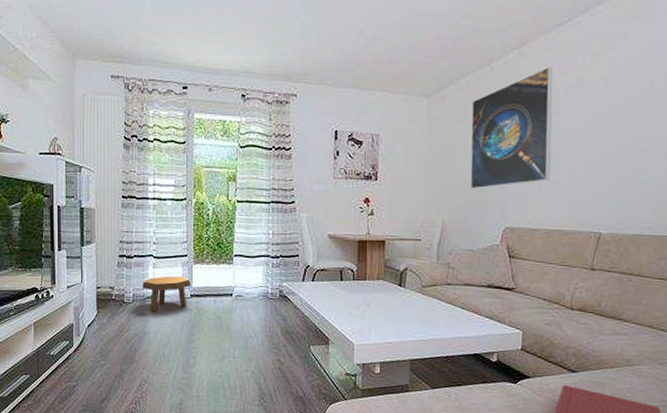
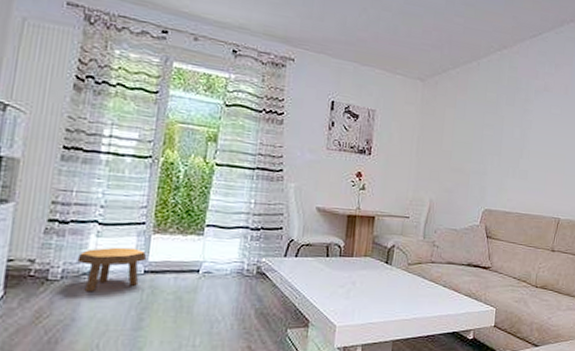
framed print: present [470,67,553,189] -> none [456,70,527,172]

